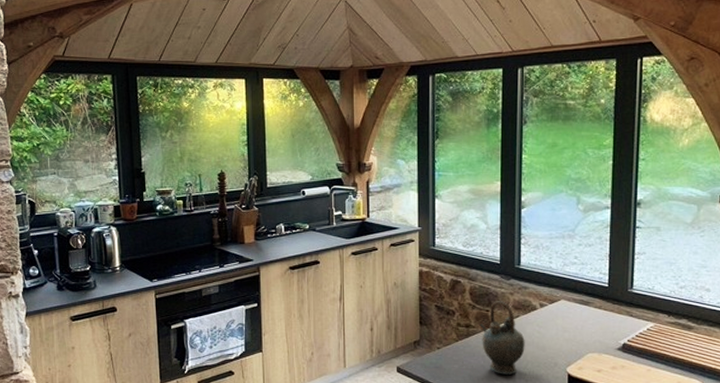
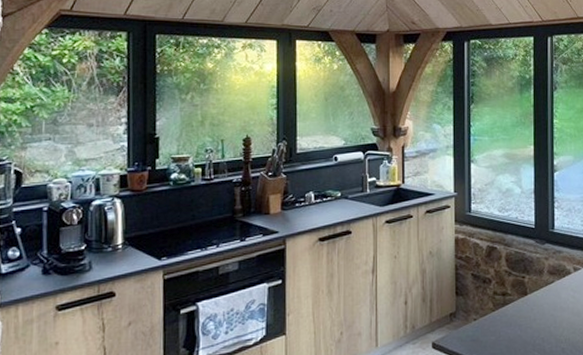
teapot: present [479,301,525,375] -> none [515,266,561,344]

